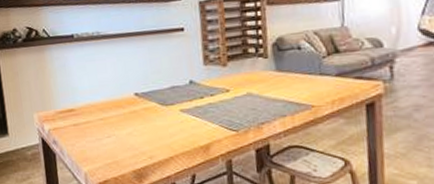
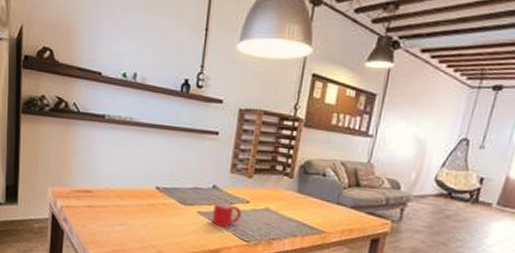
mug: none [195,95,225,120] -> present [211,202,242,227]

